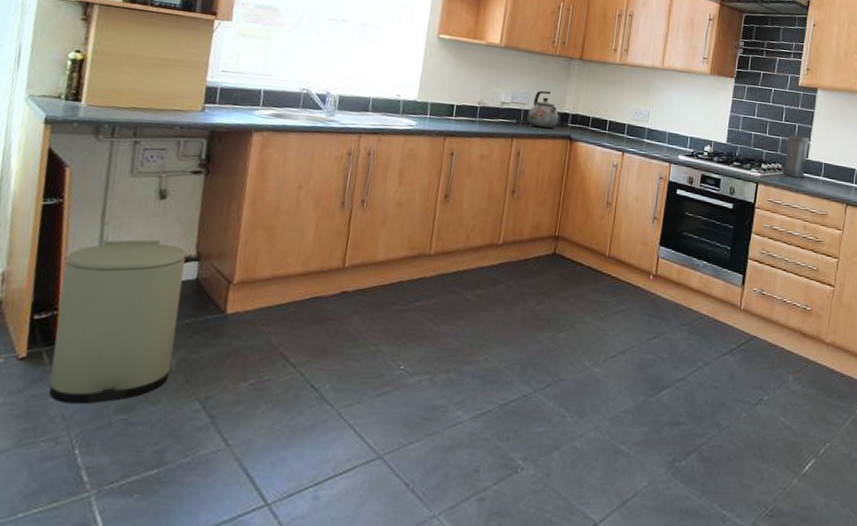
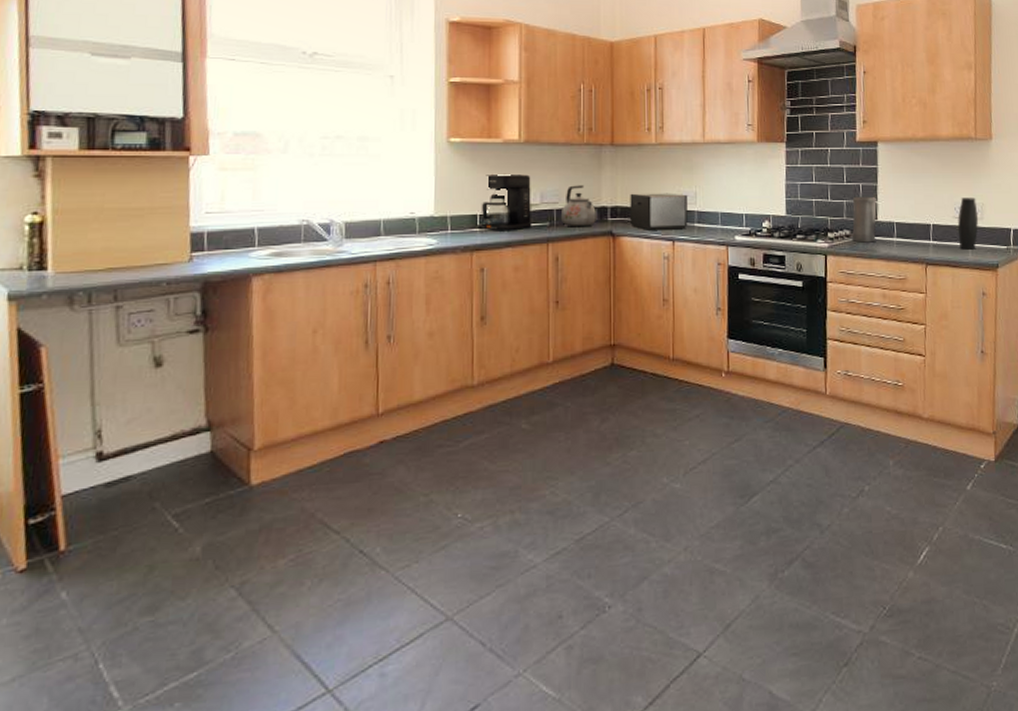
pedal bin: present [48,239,187,404] -> none [55,414,197,614]
coffee maker: none [452,71,506,124] -> present [476,174,532,232]
toaster: none [587,104,641,143] -> present [630,193,688,230]

